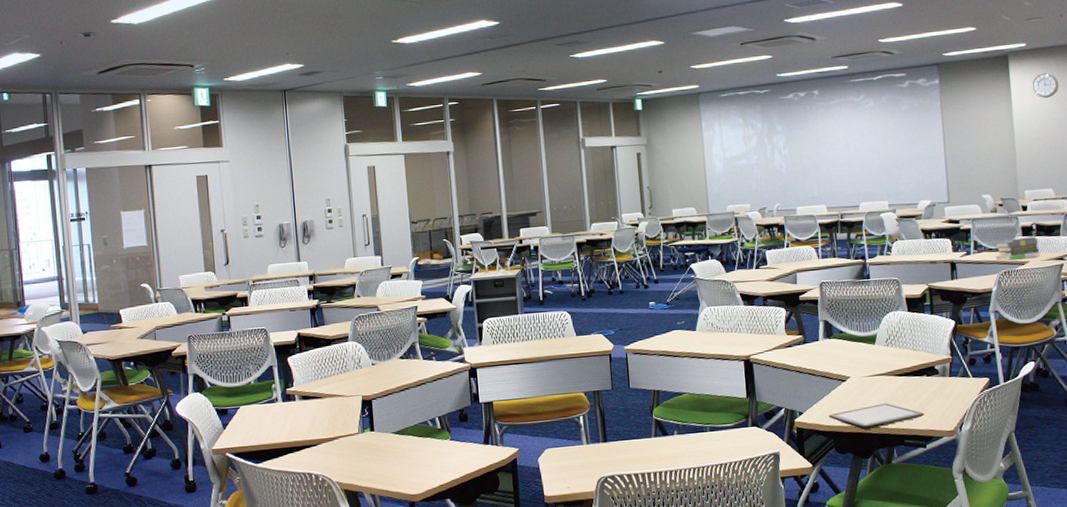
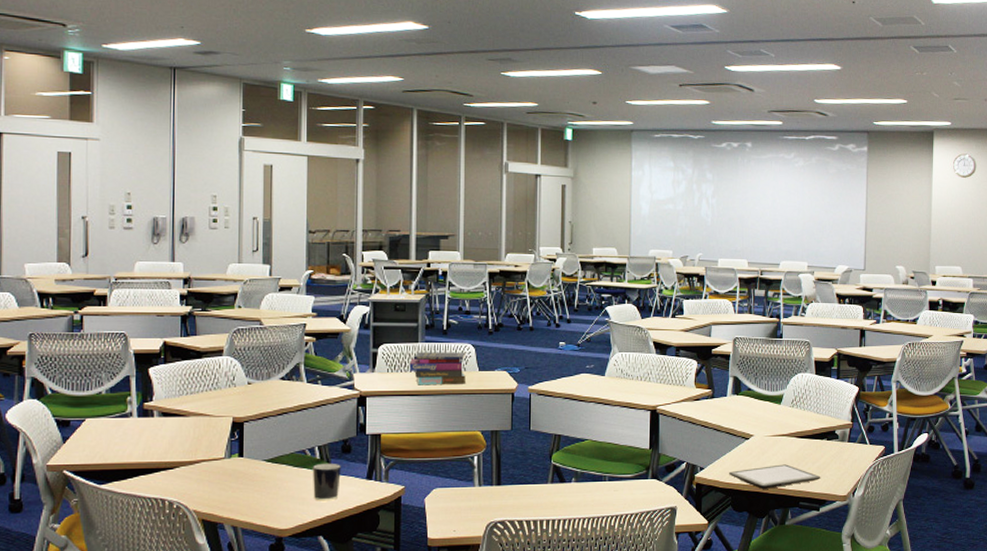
mug: none [435,431,461,467] -> present [312,463,341,501]
books: none [512,319,565,354] -> present [409,352,466,386]
books: present [995,237,1040,261] -> none [902,311,943,333]

